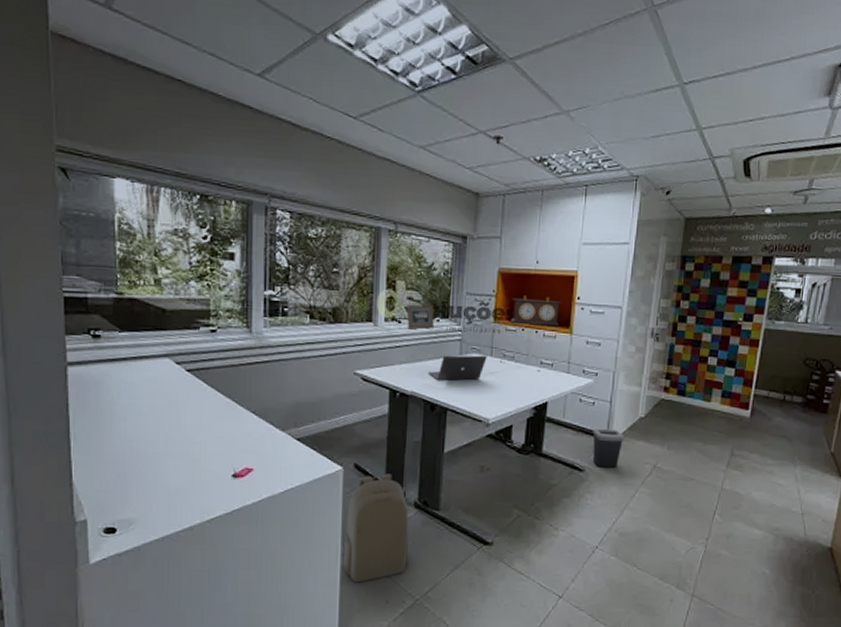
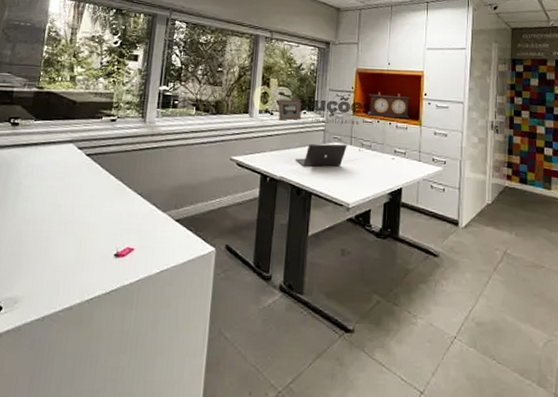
backpack: present [343,473,409,583] -> none [209,255,274,371]
trash bin: present [592,428,625,469] -> none [444,214,474,255]

